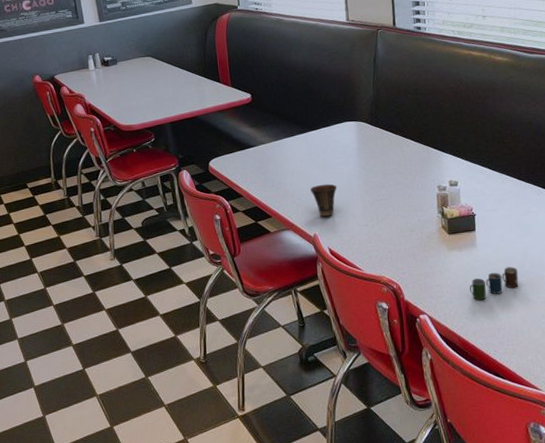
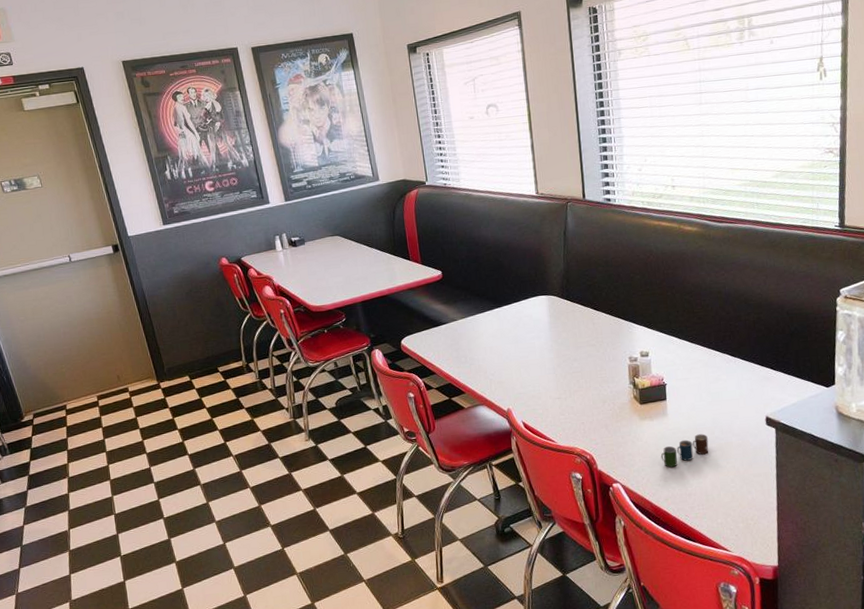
cup: present [310,184,337,216] -> none [502,358,530,391]

